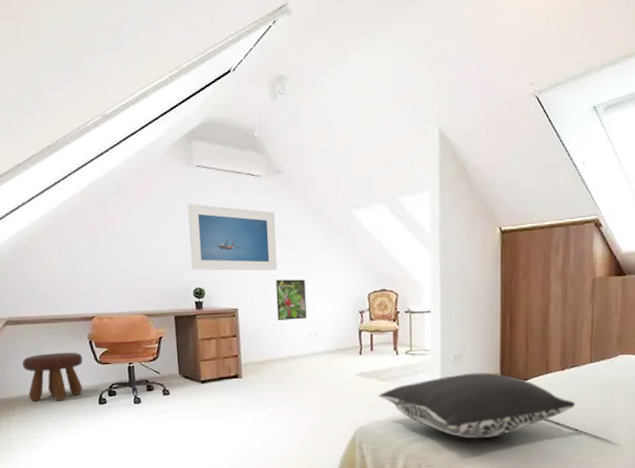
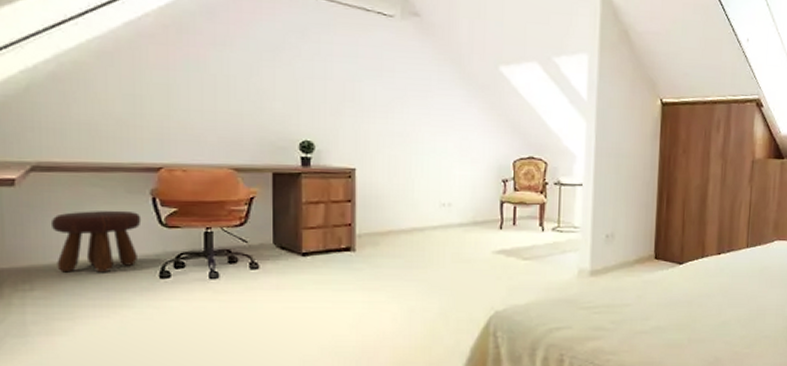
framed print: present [188,203,278,271] -> none [300,39,409,127]
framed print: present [276,279,307,320] -> none [404,138,440,186]
pillow: present [378,372,576,439] -> none [519,254,731,327]

